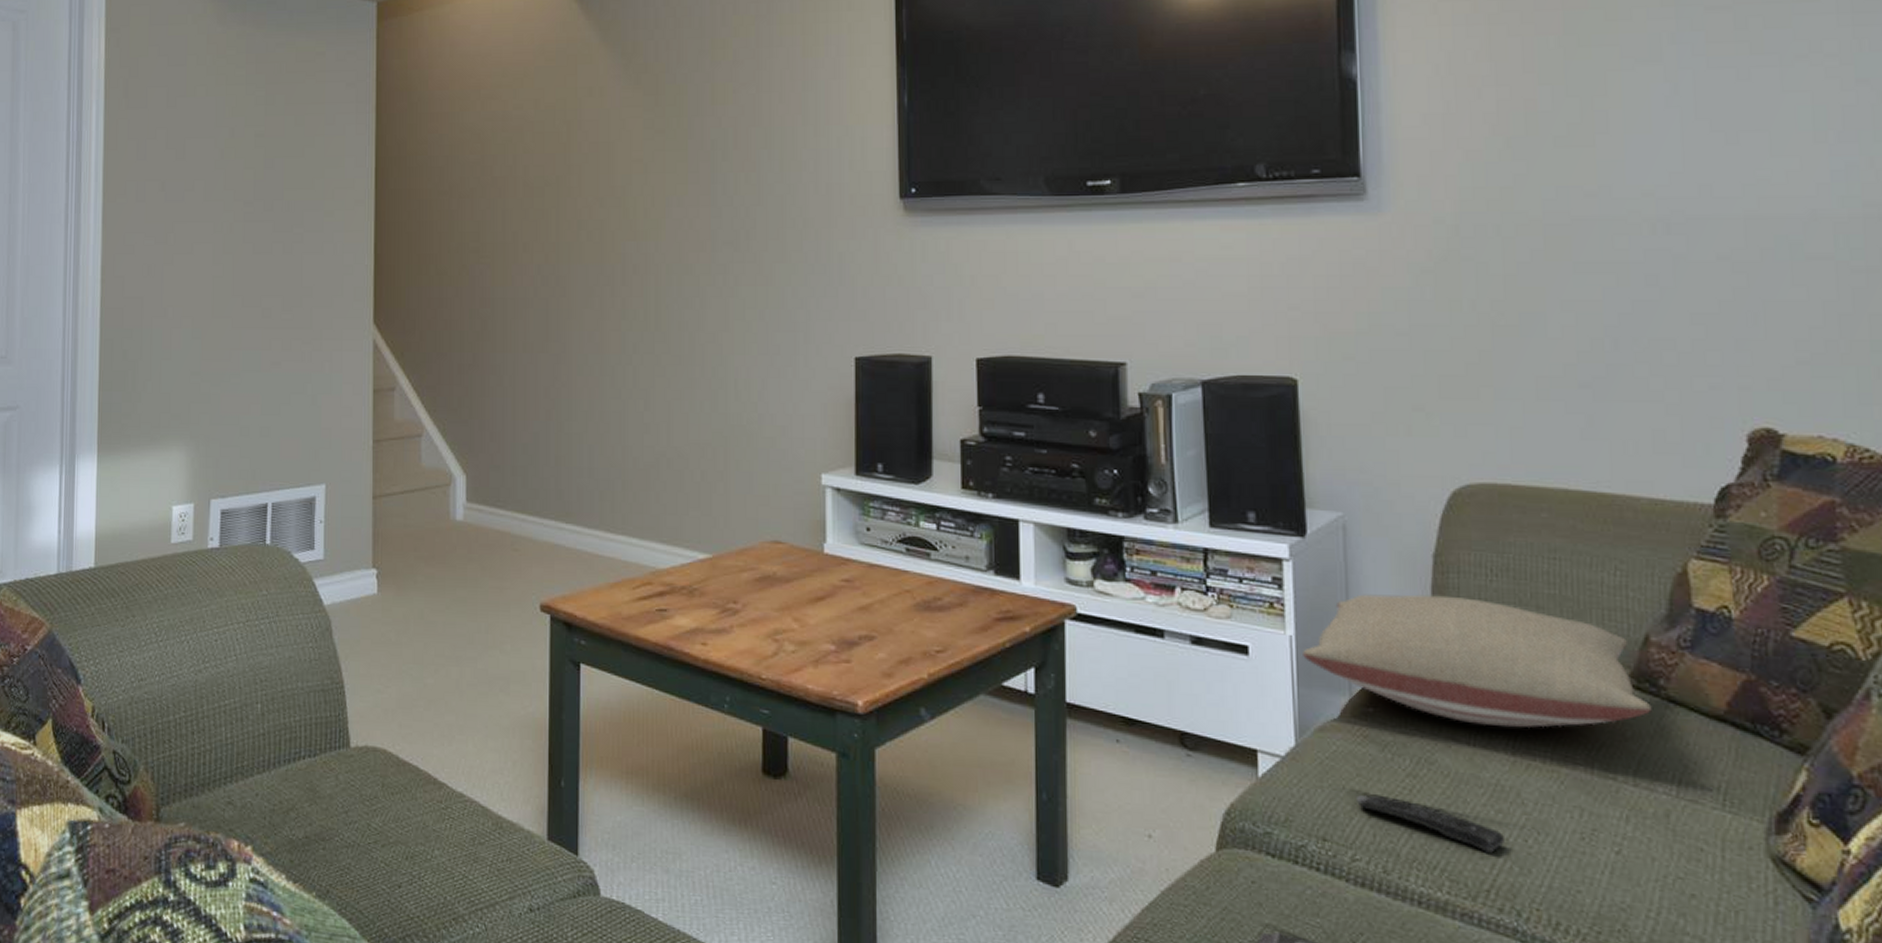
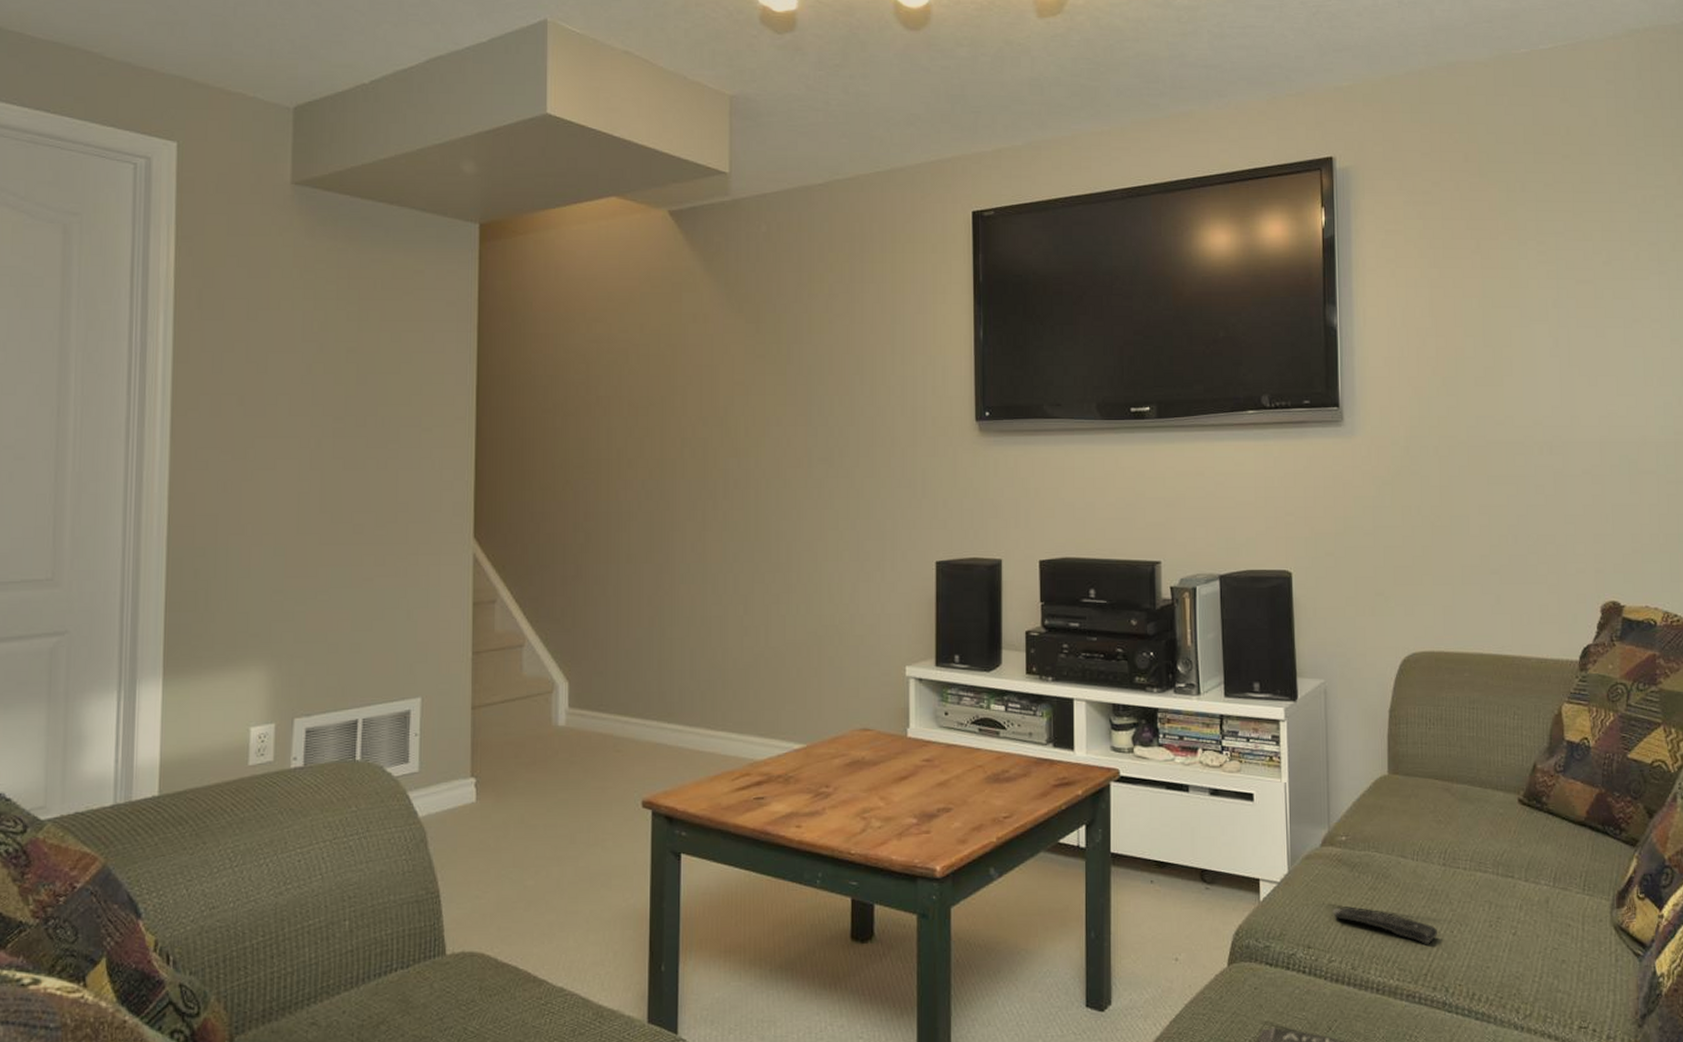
pillow: present [1303,594,1652,729] -> none [1294,742,1538,844]

